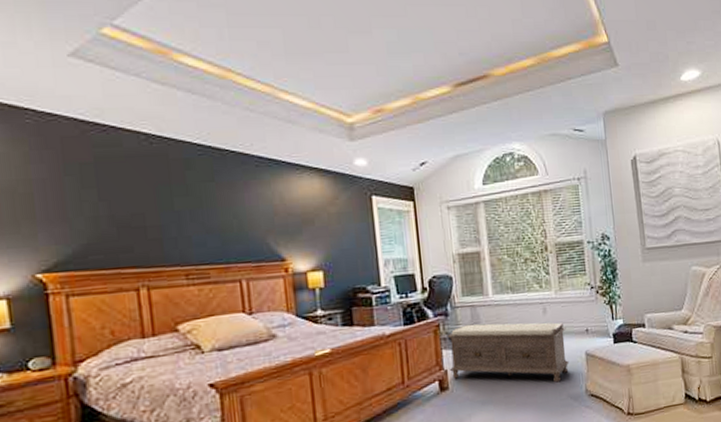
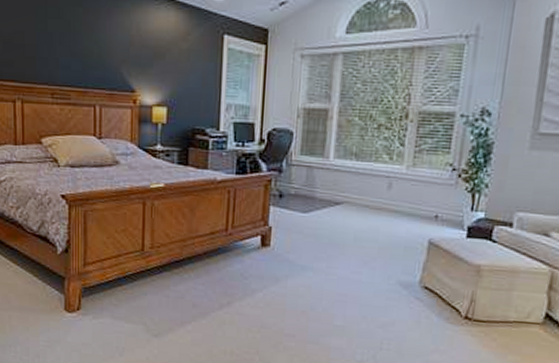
bench: present [447,322,570,383] -> none [275,185,412,266]

